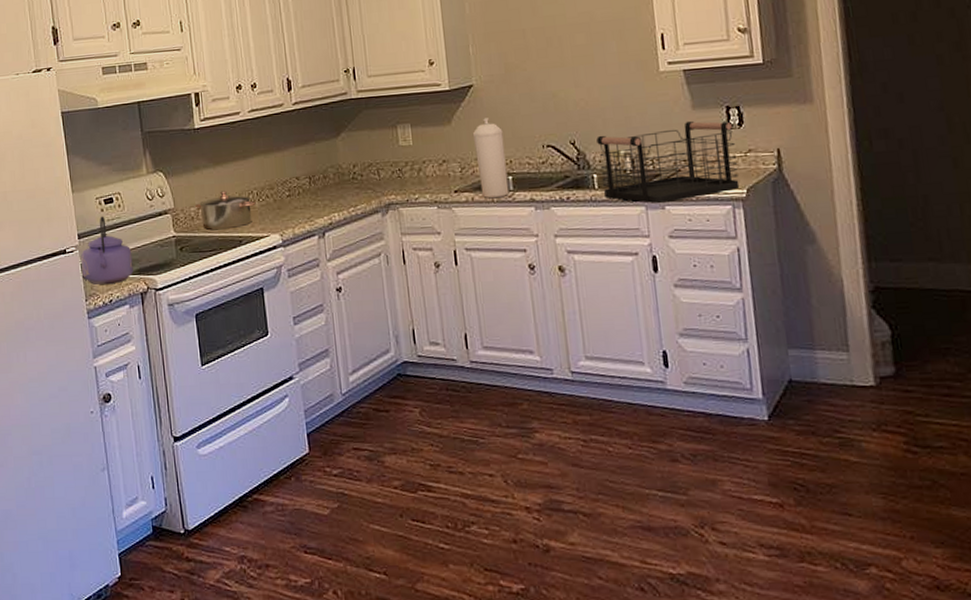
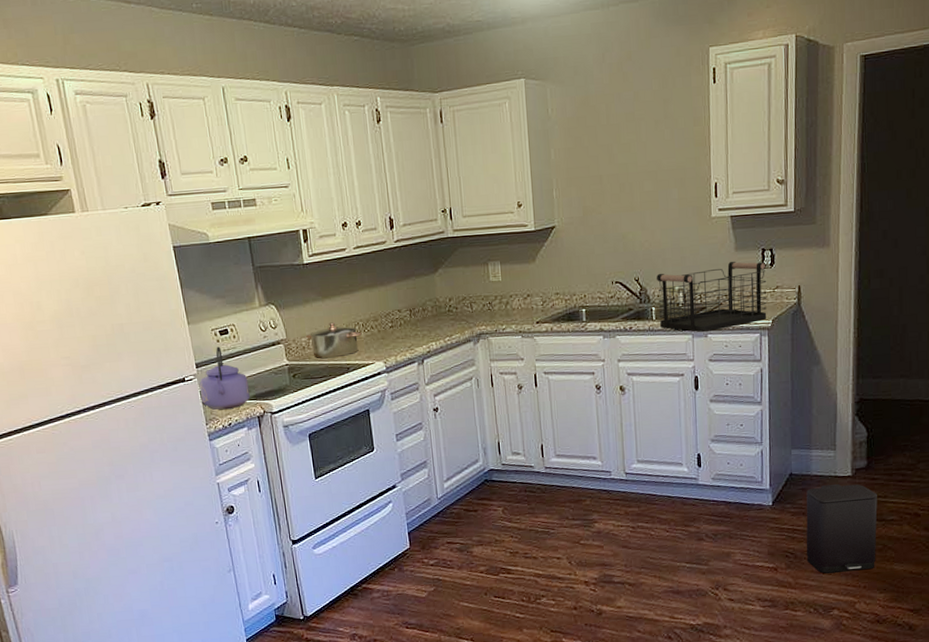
canister: present [472,118,509,199] -> none [553,256,583,329]
pedal bin: none [814,396,925,516] -> present [806,484,878,574]

